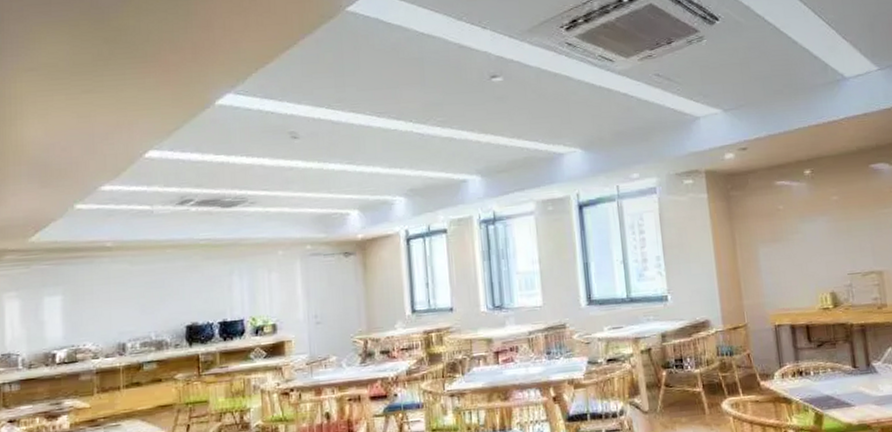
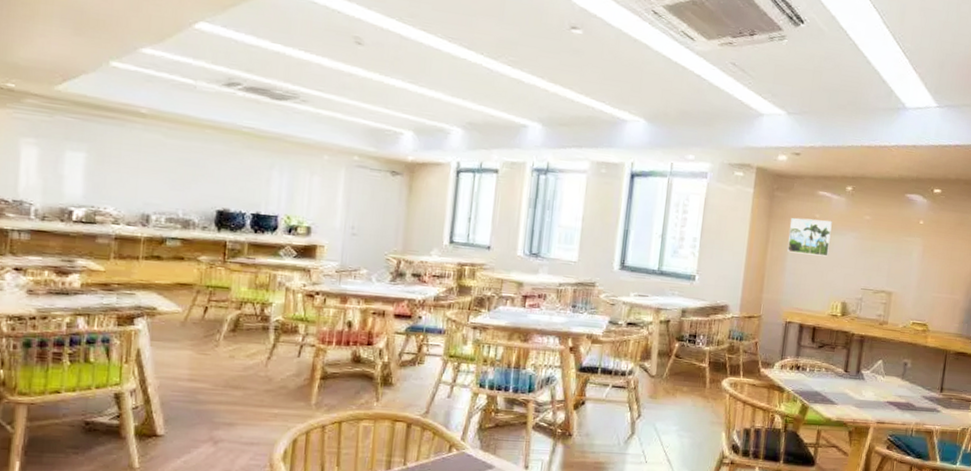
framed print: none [753,209,804,252] -> present [787,217,832,257]

